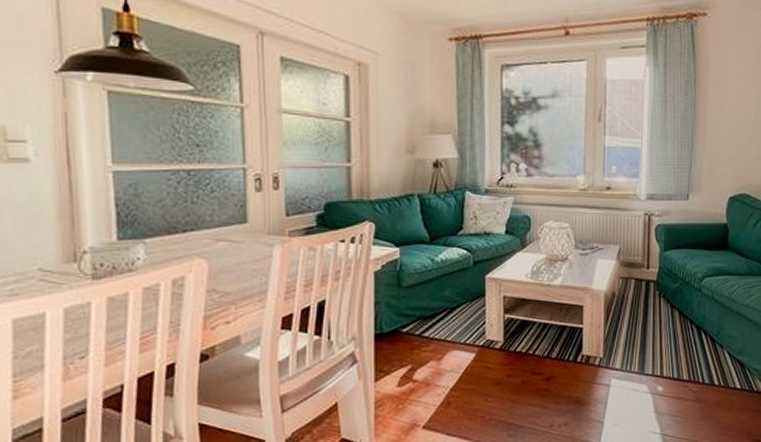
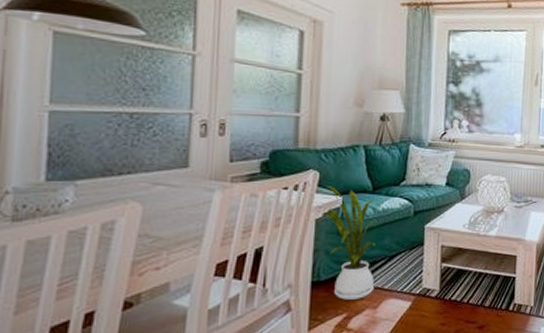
house plant: none [381,237,442,352] -> present [323,186,384,300]

